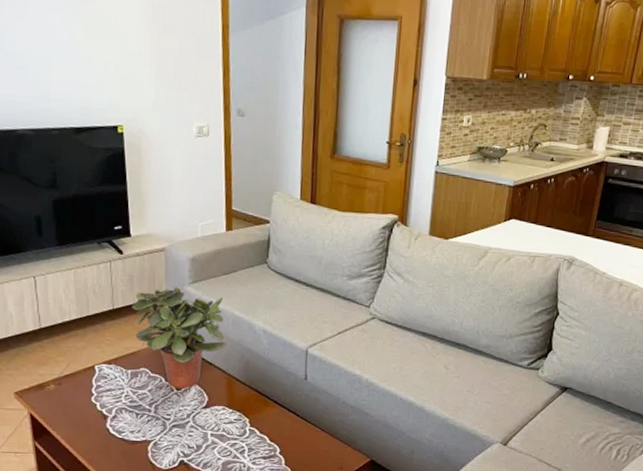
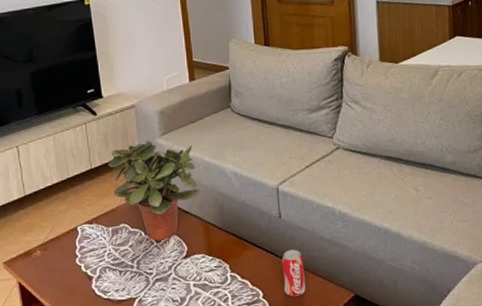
beverage can: none [301,411,325,456] -> present [281,249,306,297]

